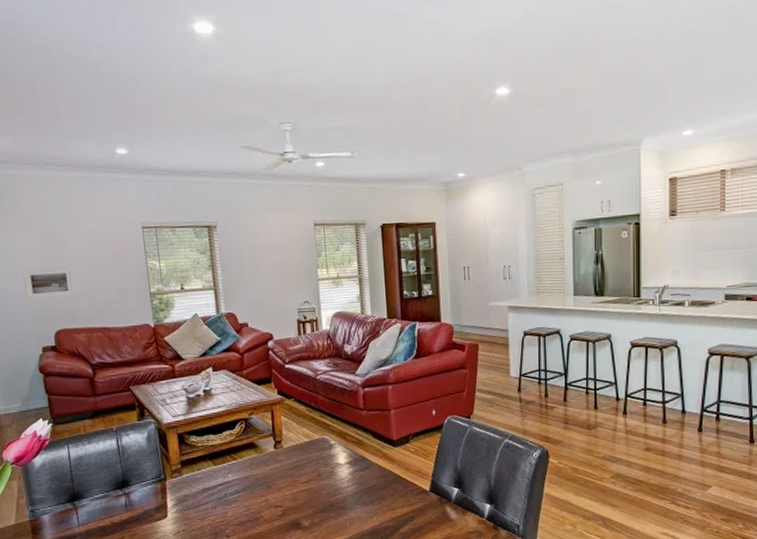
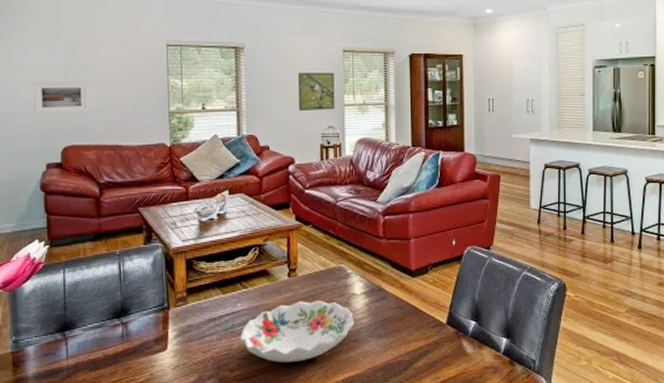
decorative bowl: none [233,470,340,529] -> present [239,300,354,363]
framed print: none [271,247,309,287] -> present [298,72,335,111]

